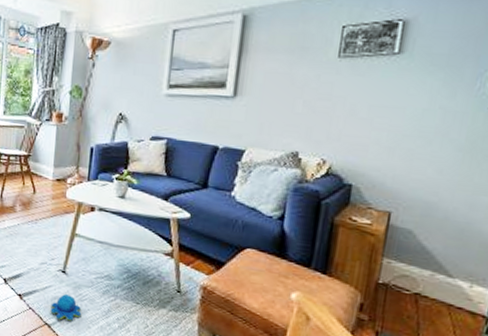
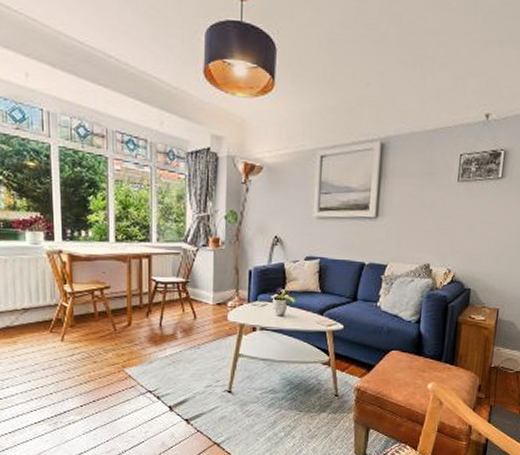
plush toy: present [50,293,82,321] -> none [218,412,249,438]

